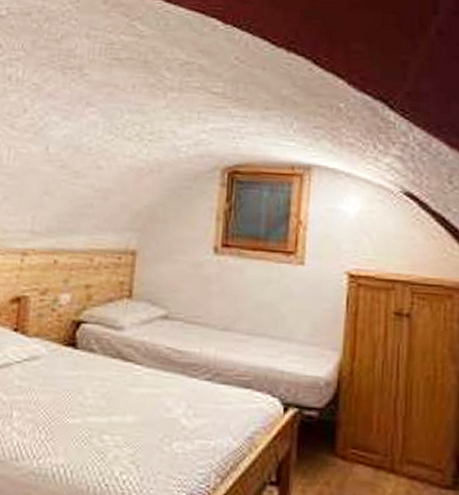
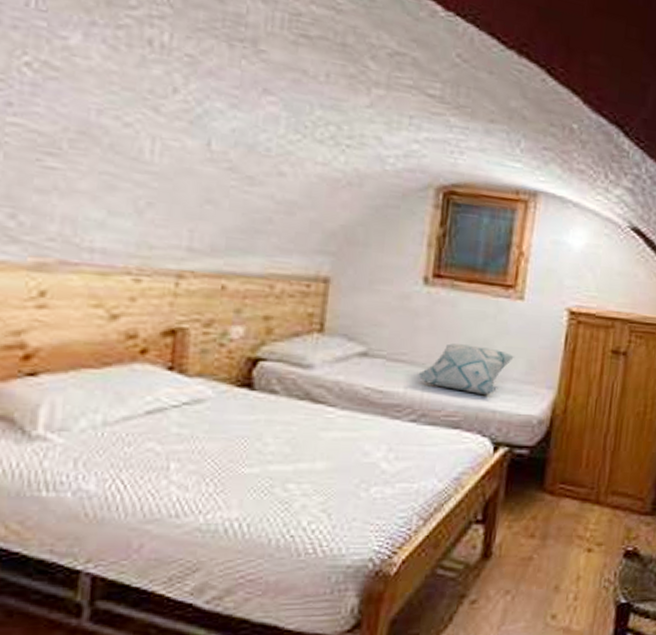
decorative pillow: none [212,307,300,355] -> present [418,343,516,395]

